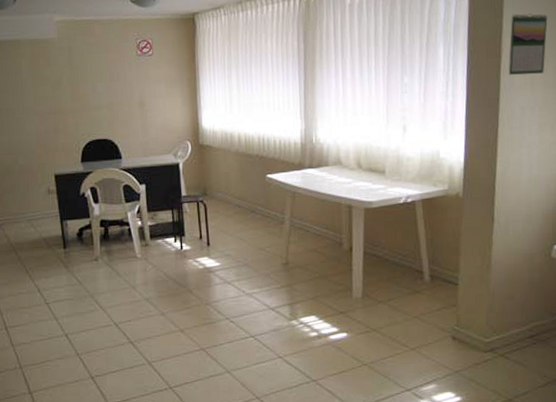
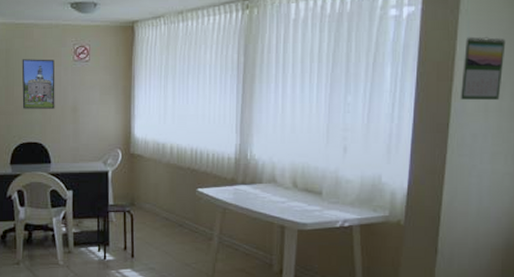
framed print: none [85,55,122,106] -> present [21,59,55,109]

